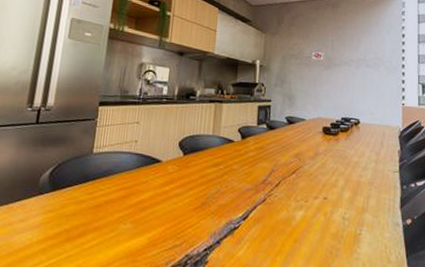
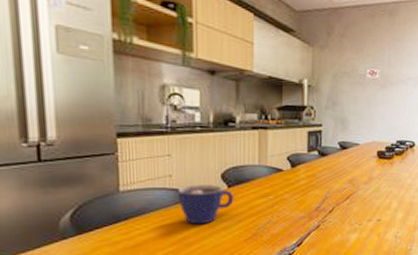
cup: none [140,150,188,190] -> present [178,185,234,225]

